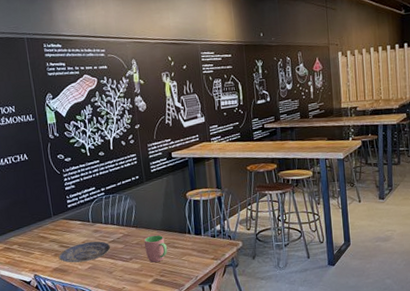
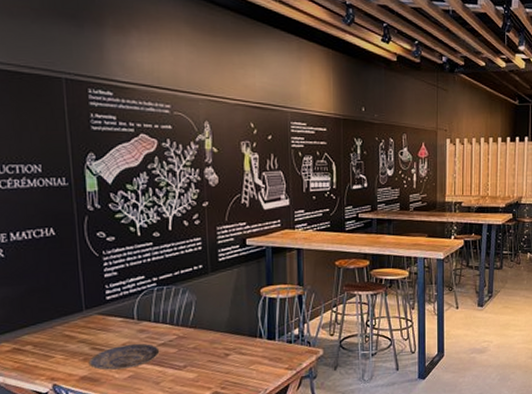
cup: present [143,234,167,263] -> none [203,338,232,372]

